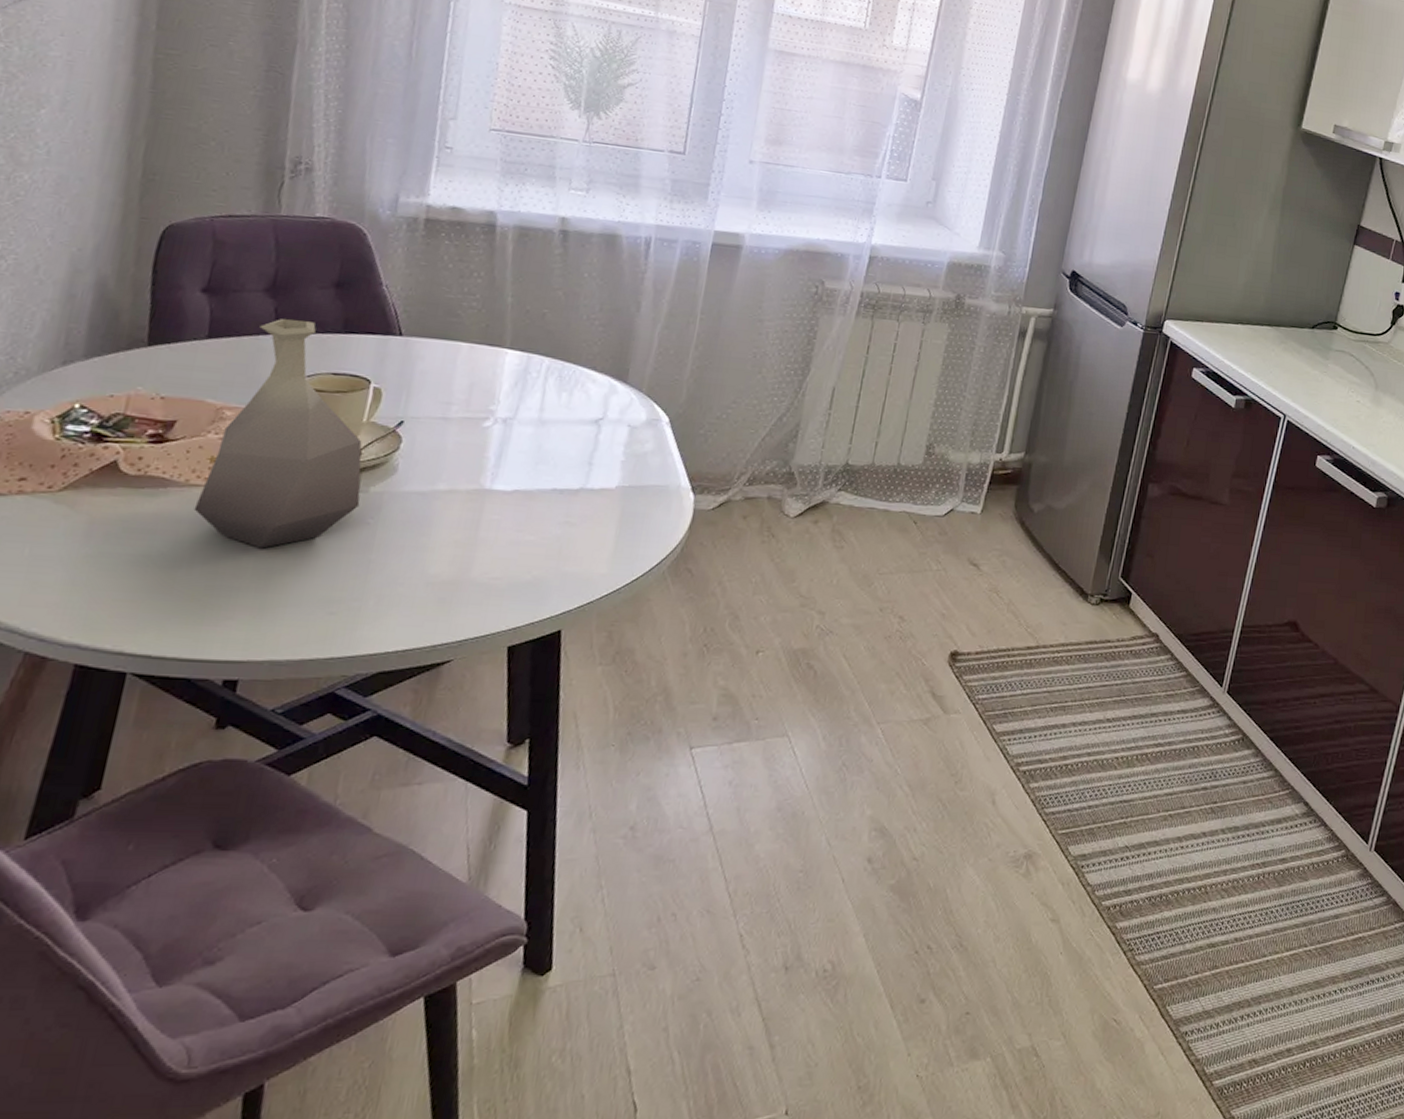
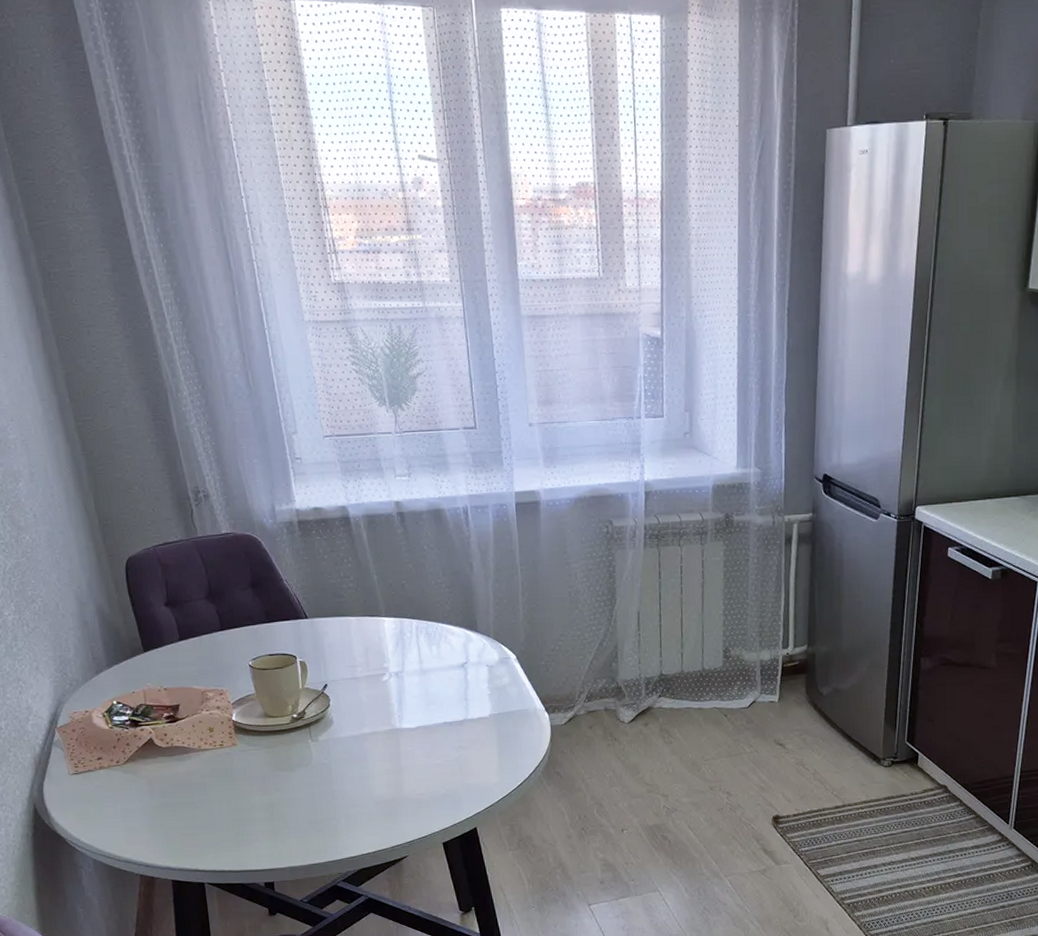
vase: present [193,319,362,549] -> none [209,617,315,790]

